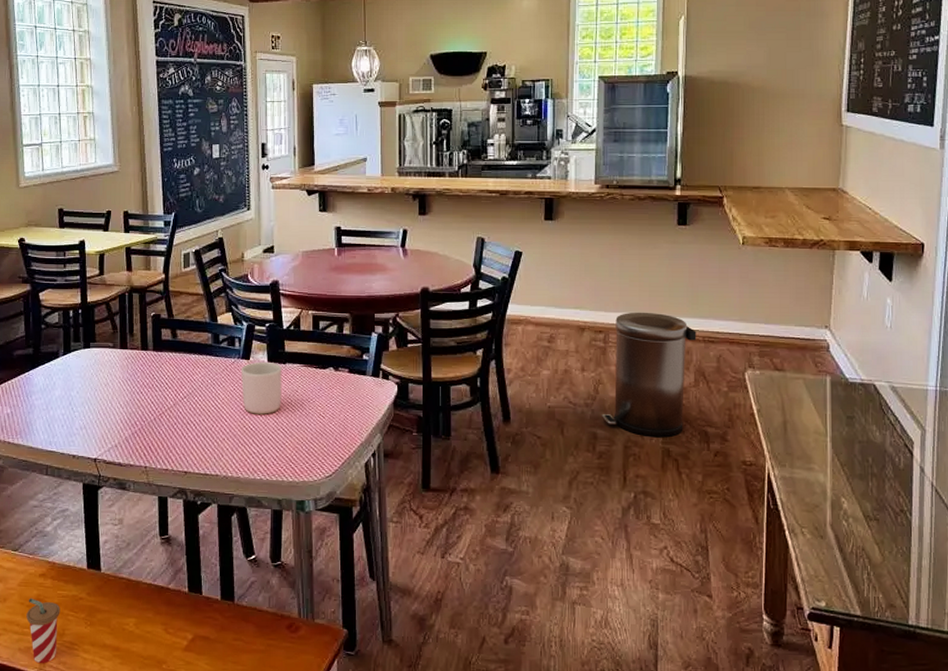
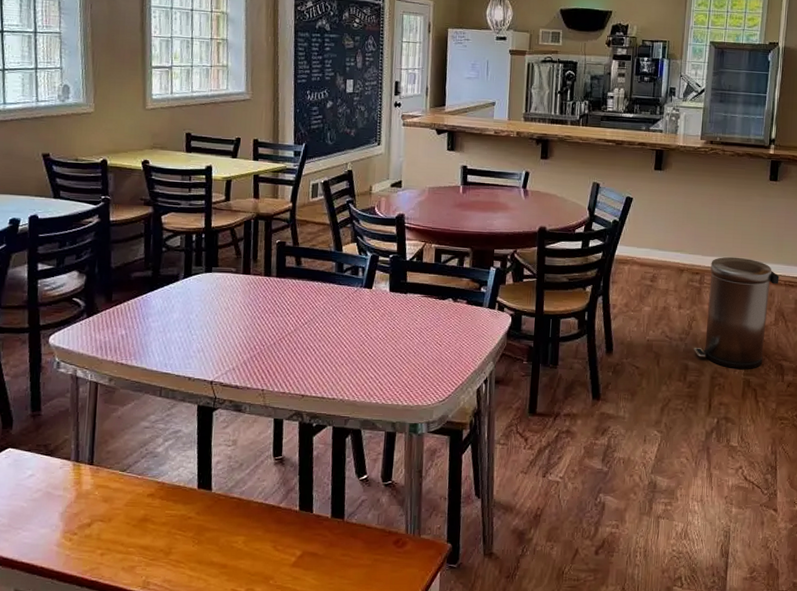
beverage cup: present [26,598,60,663] -> none [132,518,168,581]
mug: present [240,361,282,414] -> none [362,291,403,341]

